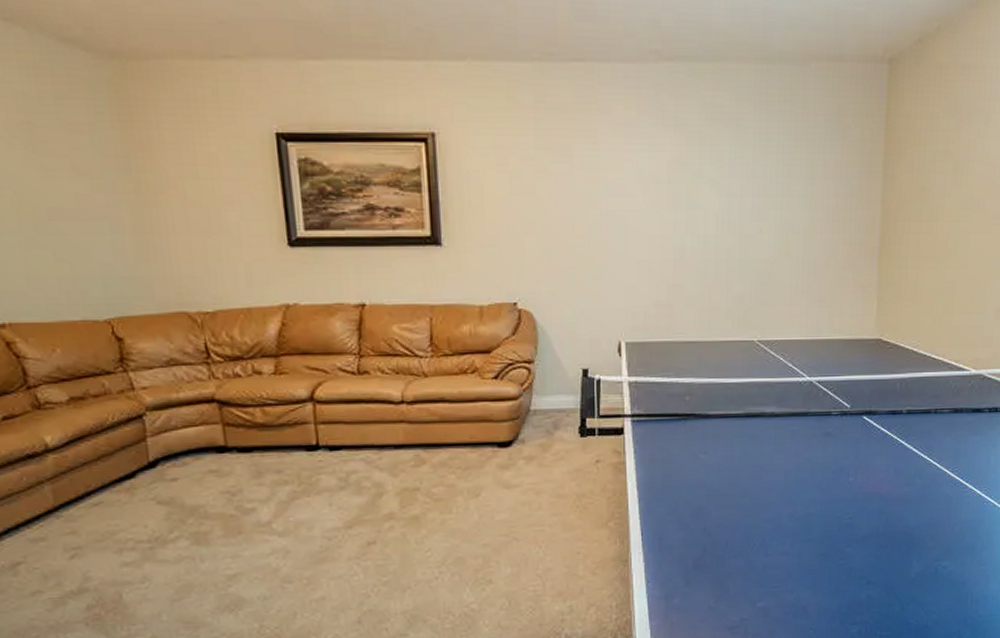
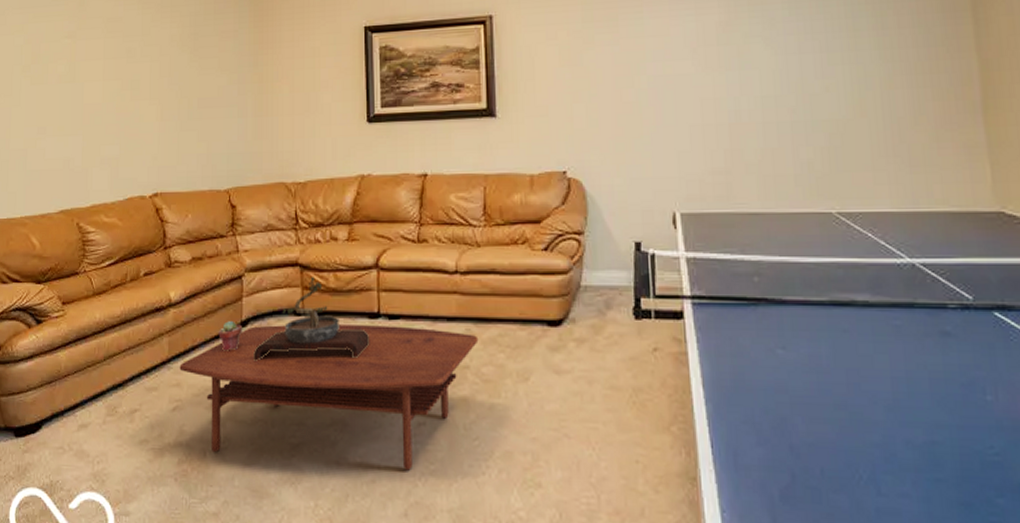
coffee table: none [72,456,428,594] -> present [179,325,479,471]
potted succulent: none [119,463,151,494] -> present [218,321,242,351]
bonsai tree: none [169,413,310,501] -> present [254,277,370,361]

